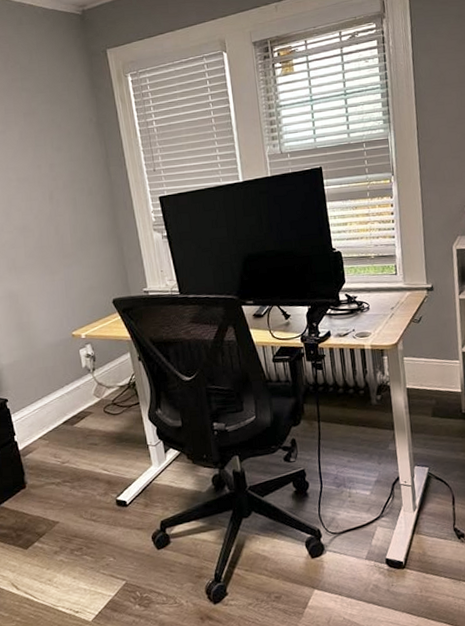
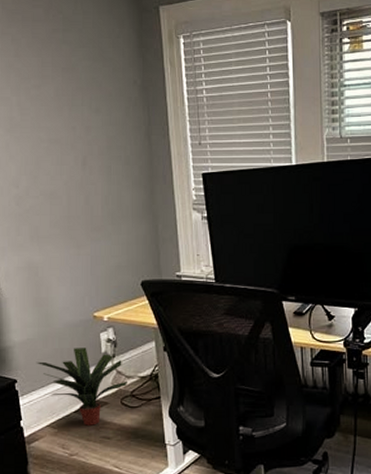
potted plant: none [23,364,109,435] -> present [36,348,128,426]

